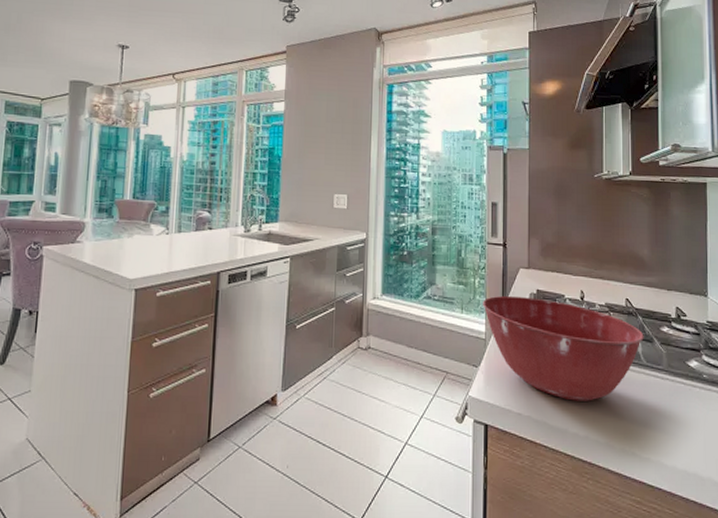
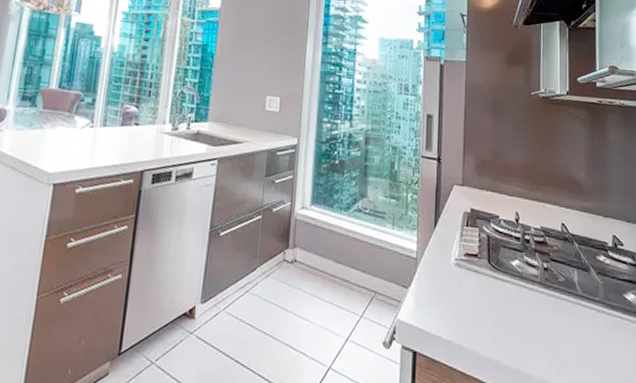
mixing bowl: present [483,295,644,401] -> none [415,213,580,332]

